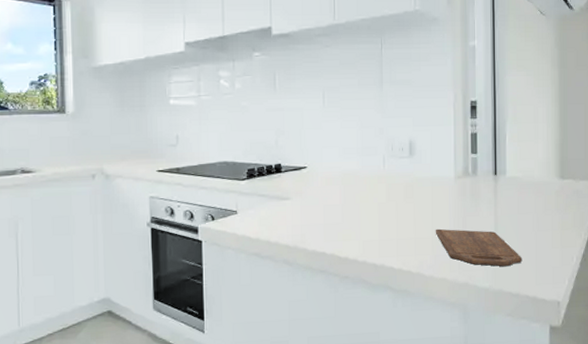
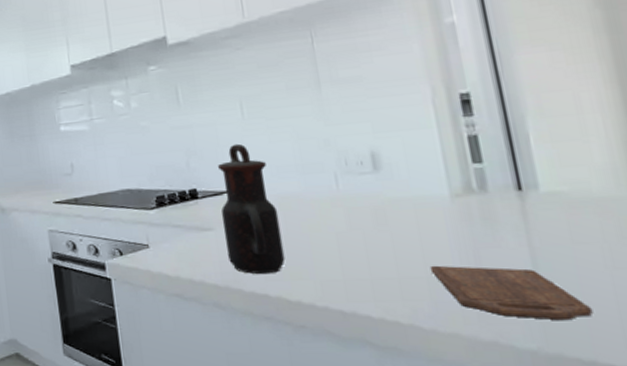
teapot: none [298,127,341,236] -> present [217,143,286,275]

